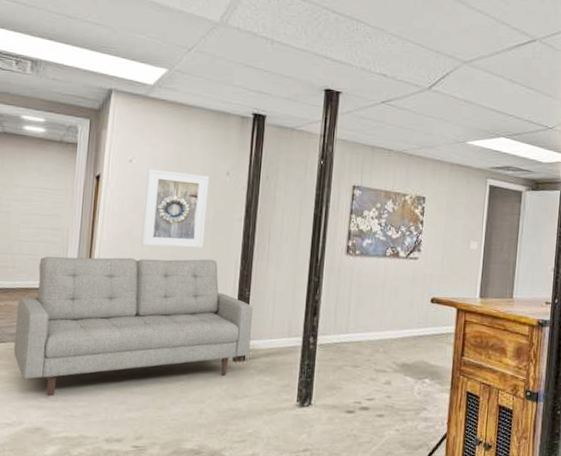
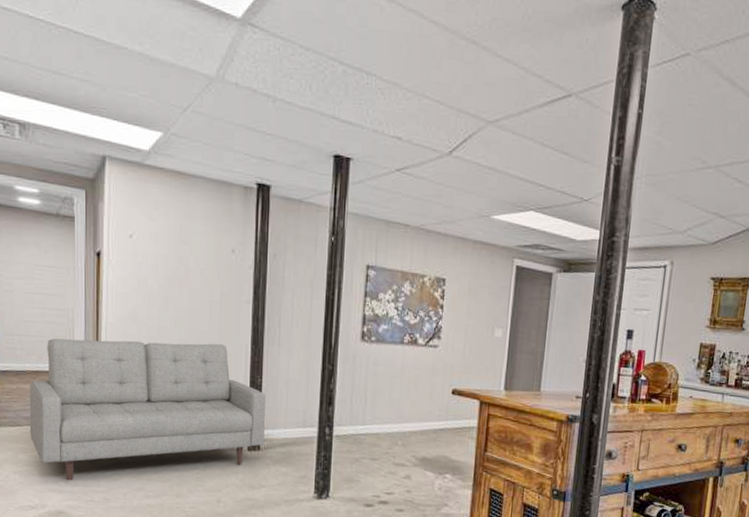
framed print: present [141,168,210,249] -> none [148,245,214,332]

